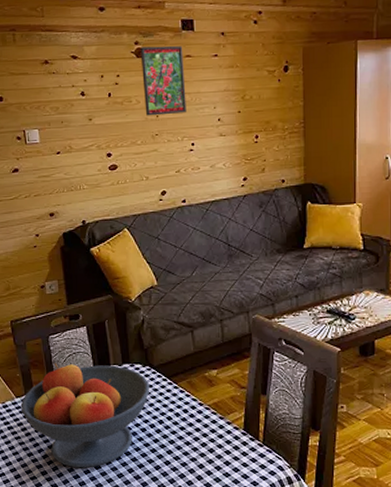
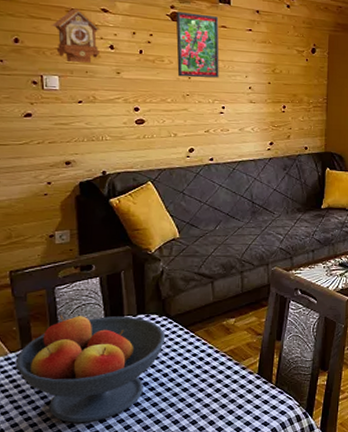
cuckoo clock: none [28,59,73,115] -> present [51,8,101,63]

